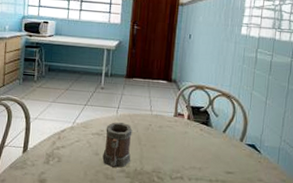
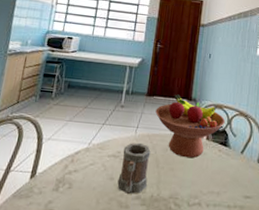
fruit bowl: none [135,76,206,137] -> present [155,94,225,158]

